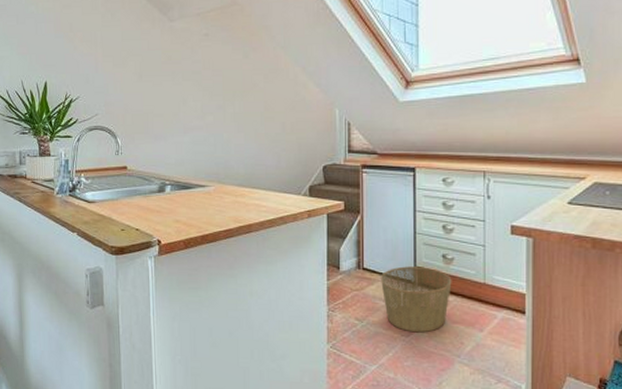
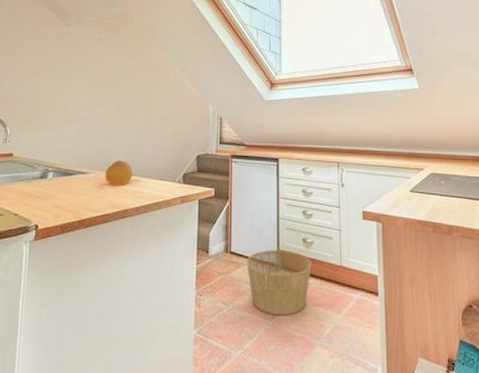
fruit: none [225,172,254,200] -> present [105,161,133,186]

